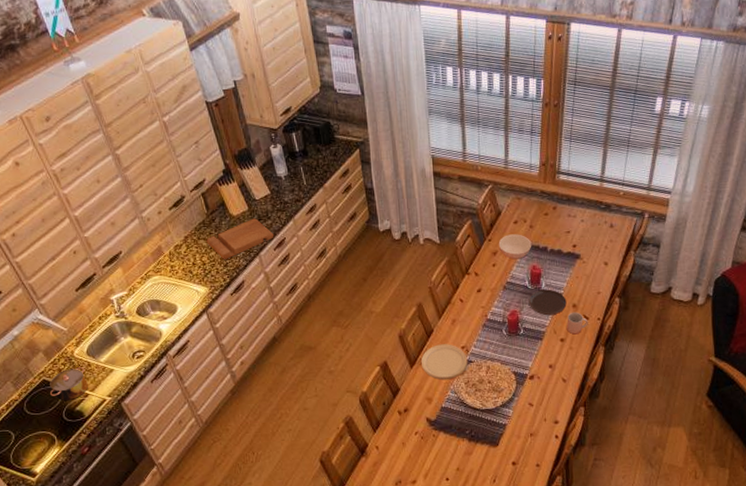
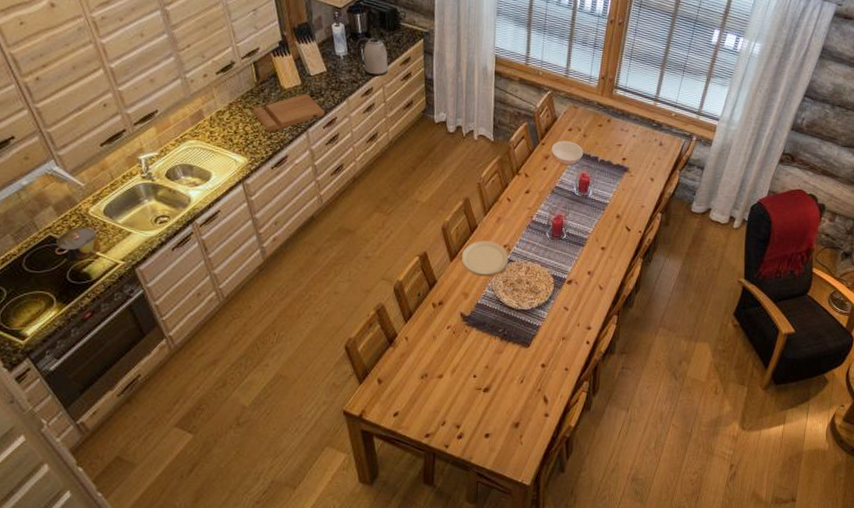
kettle: none [295,154,329,193] -> present [356,37,389,77]
plate: present [528,289,567,316] -> none [574,197,611,224]
mug: present [567,311,588,335] -> none [609,222,630,244]

